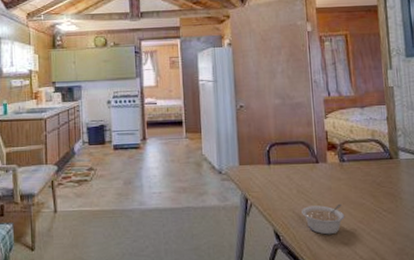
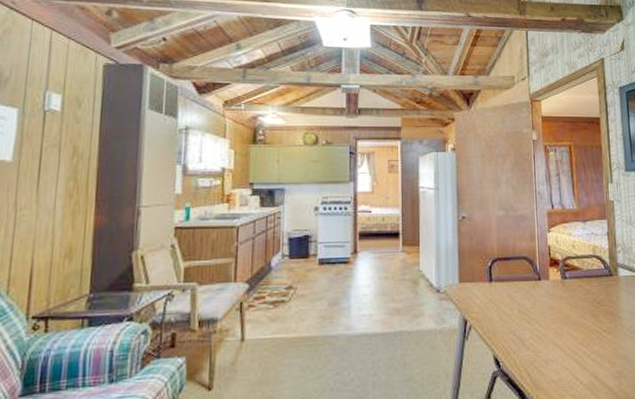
legume: present [301,203,345,235] -> none [523,324,566,359]

